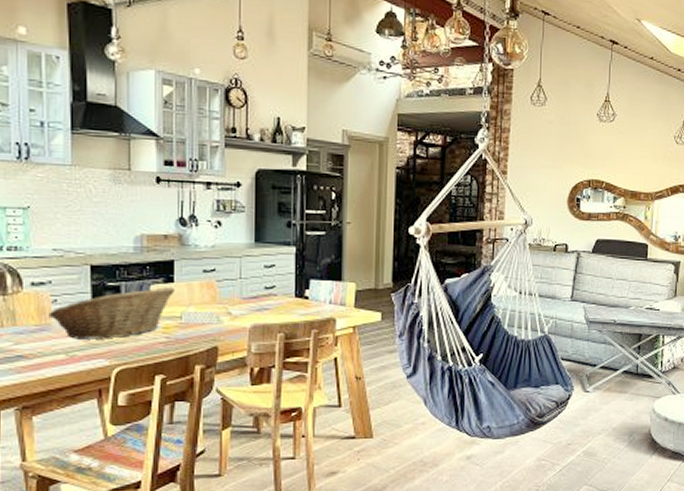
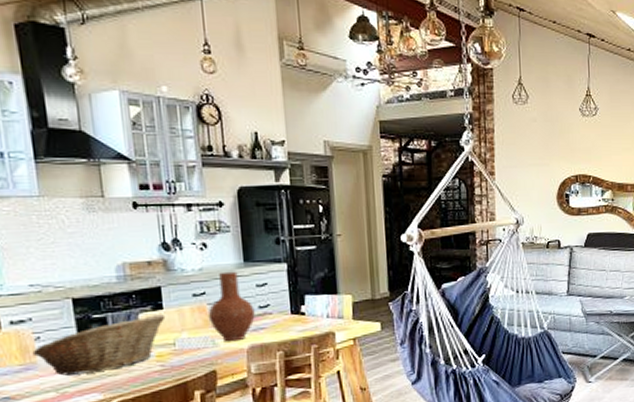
vase: none [215,250,260,320] -> present [207,271,255,342]

